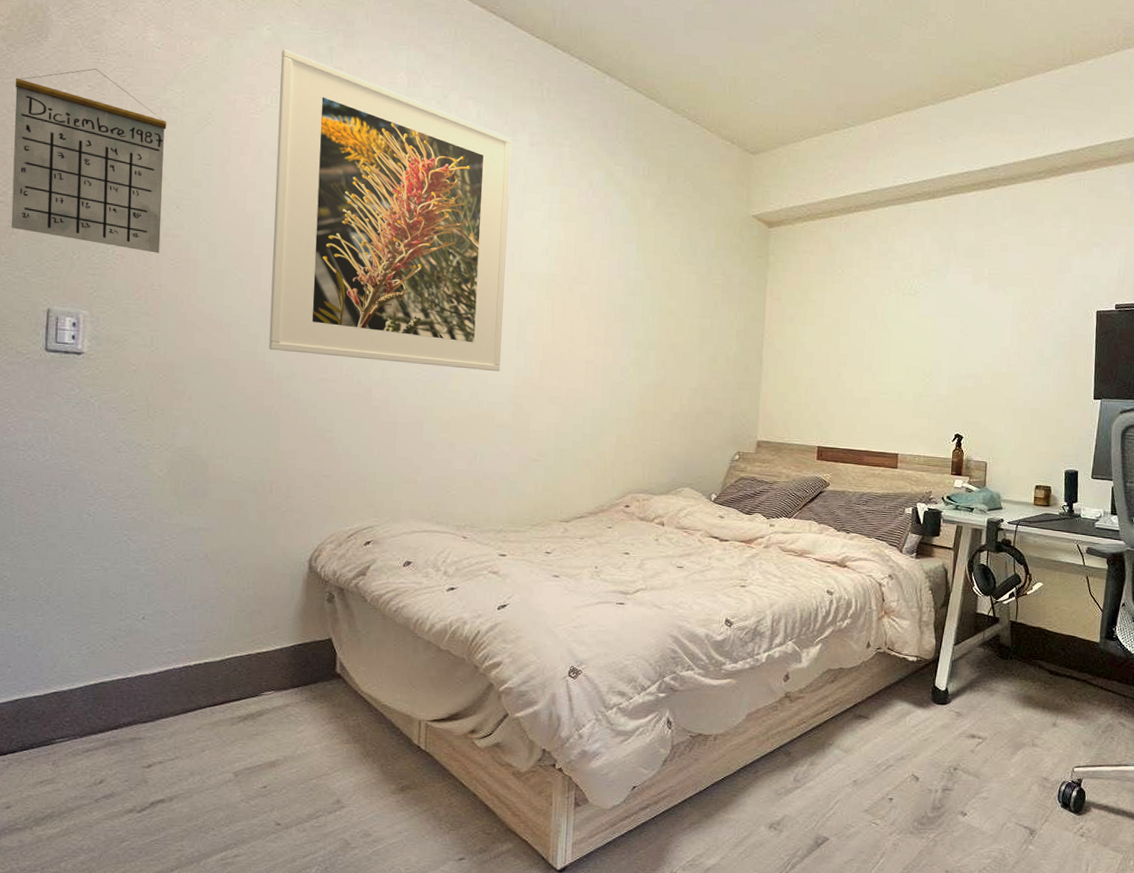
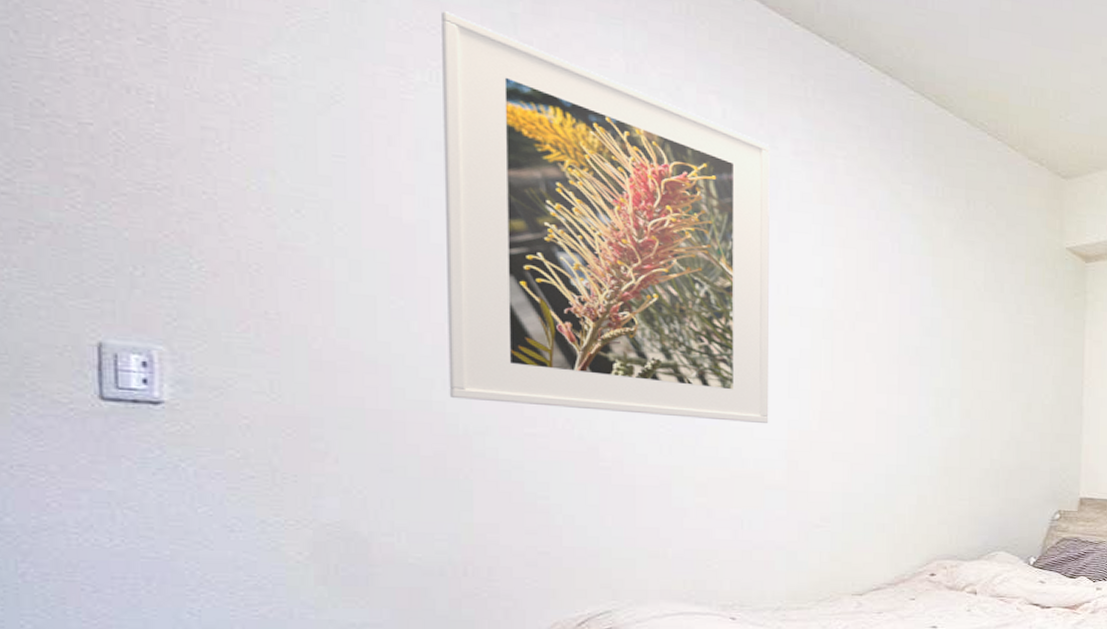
calendar: present [11,68,167,253] -> none [11,15,274,272]

